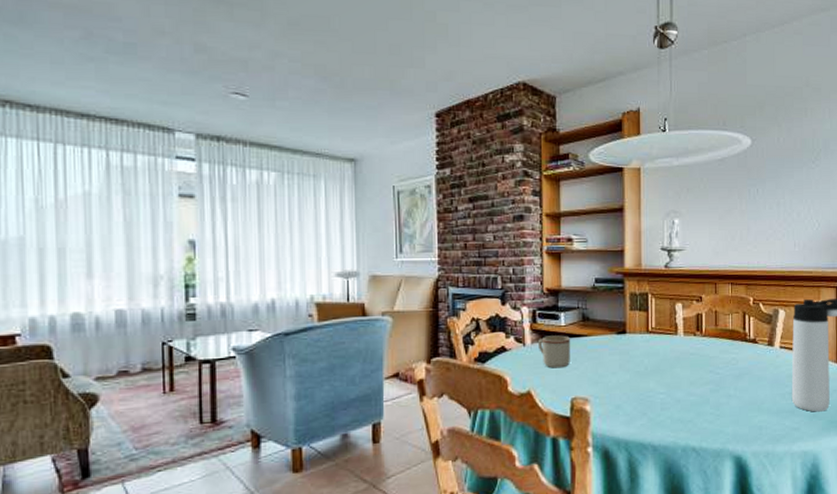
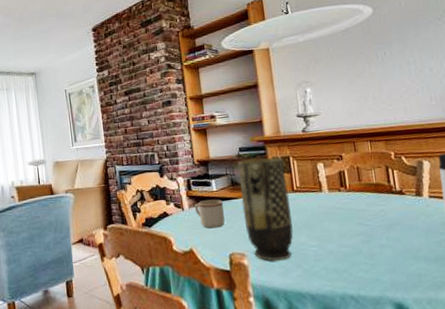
vase: none [591,292,643,408] -> present [238,156,294,261]

